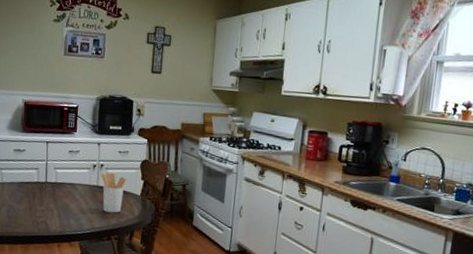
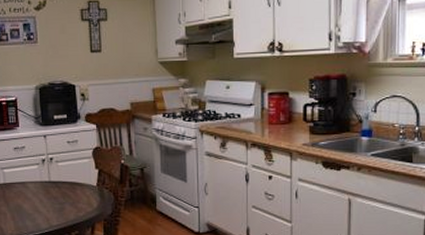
utensil holder: present [100,172,126,213] -> none [50,166,79,208]

